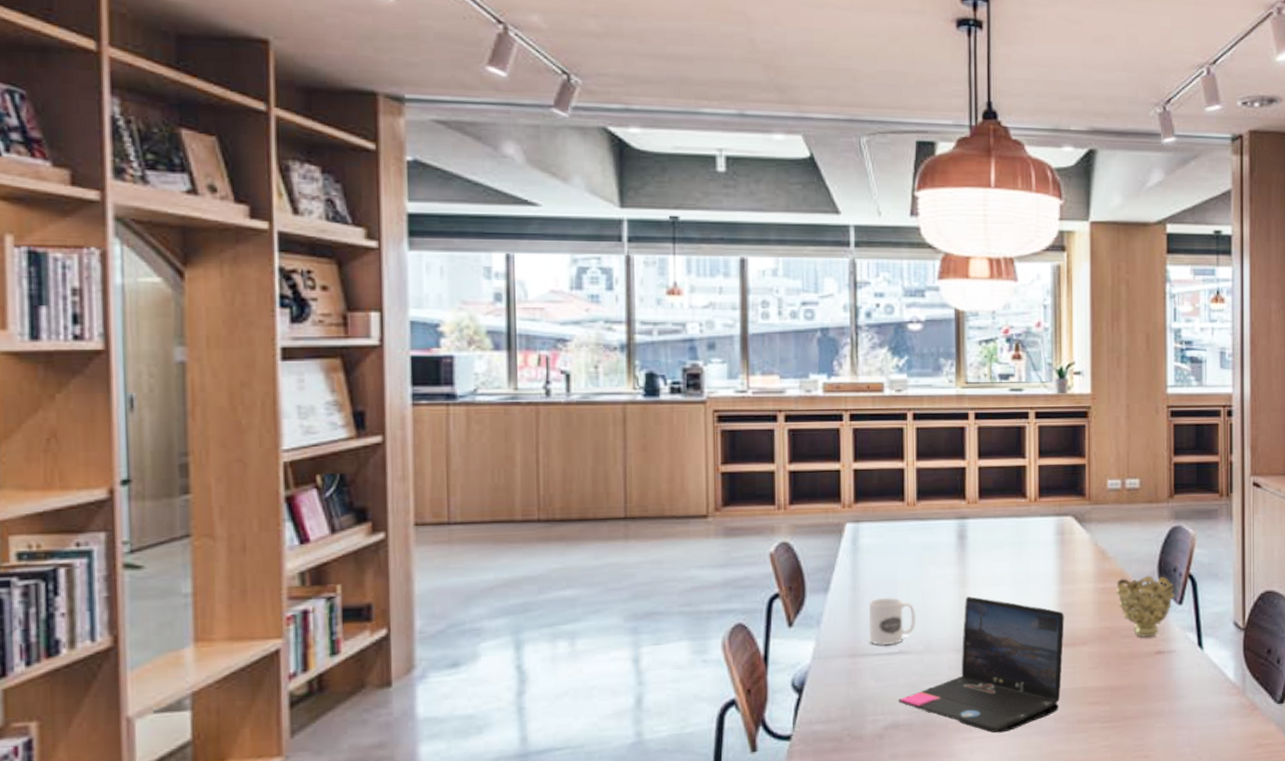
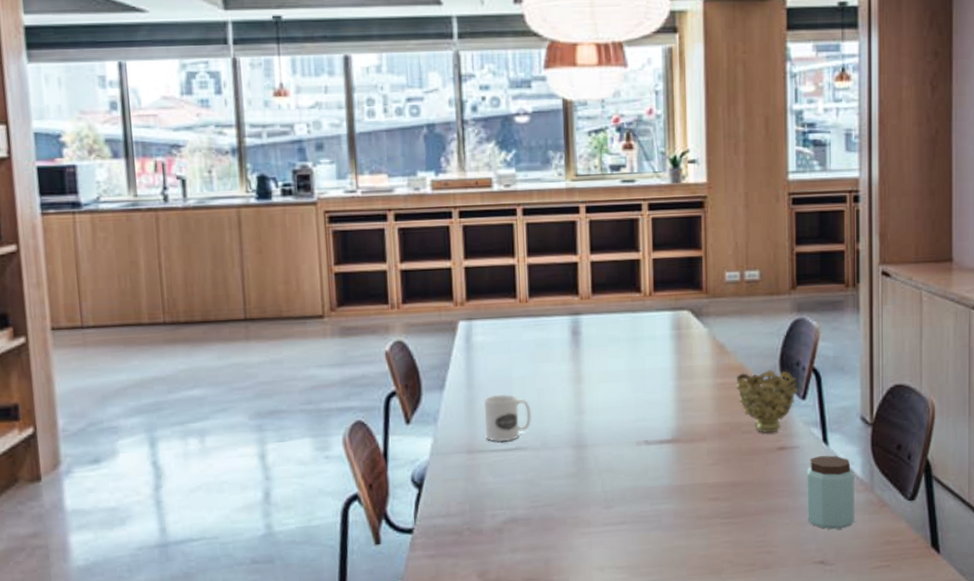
laptop: present [898,596,1065,733] -> none [516,393,683,528]
peanut butter: none [1183,659,1228,733] -> present [807,455,855,530]

